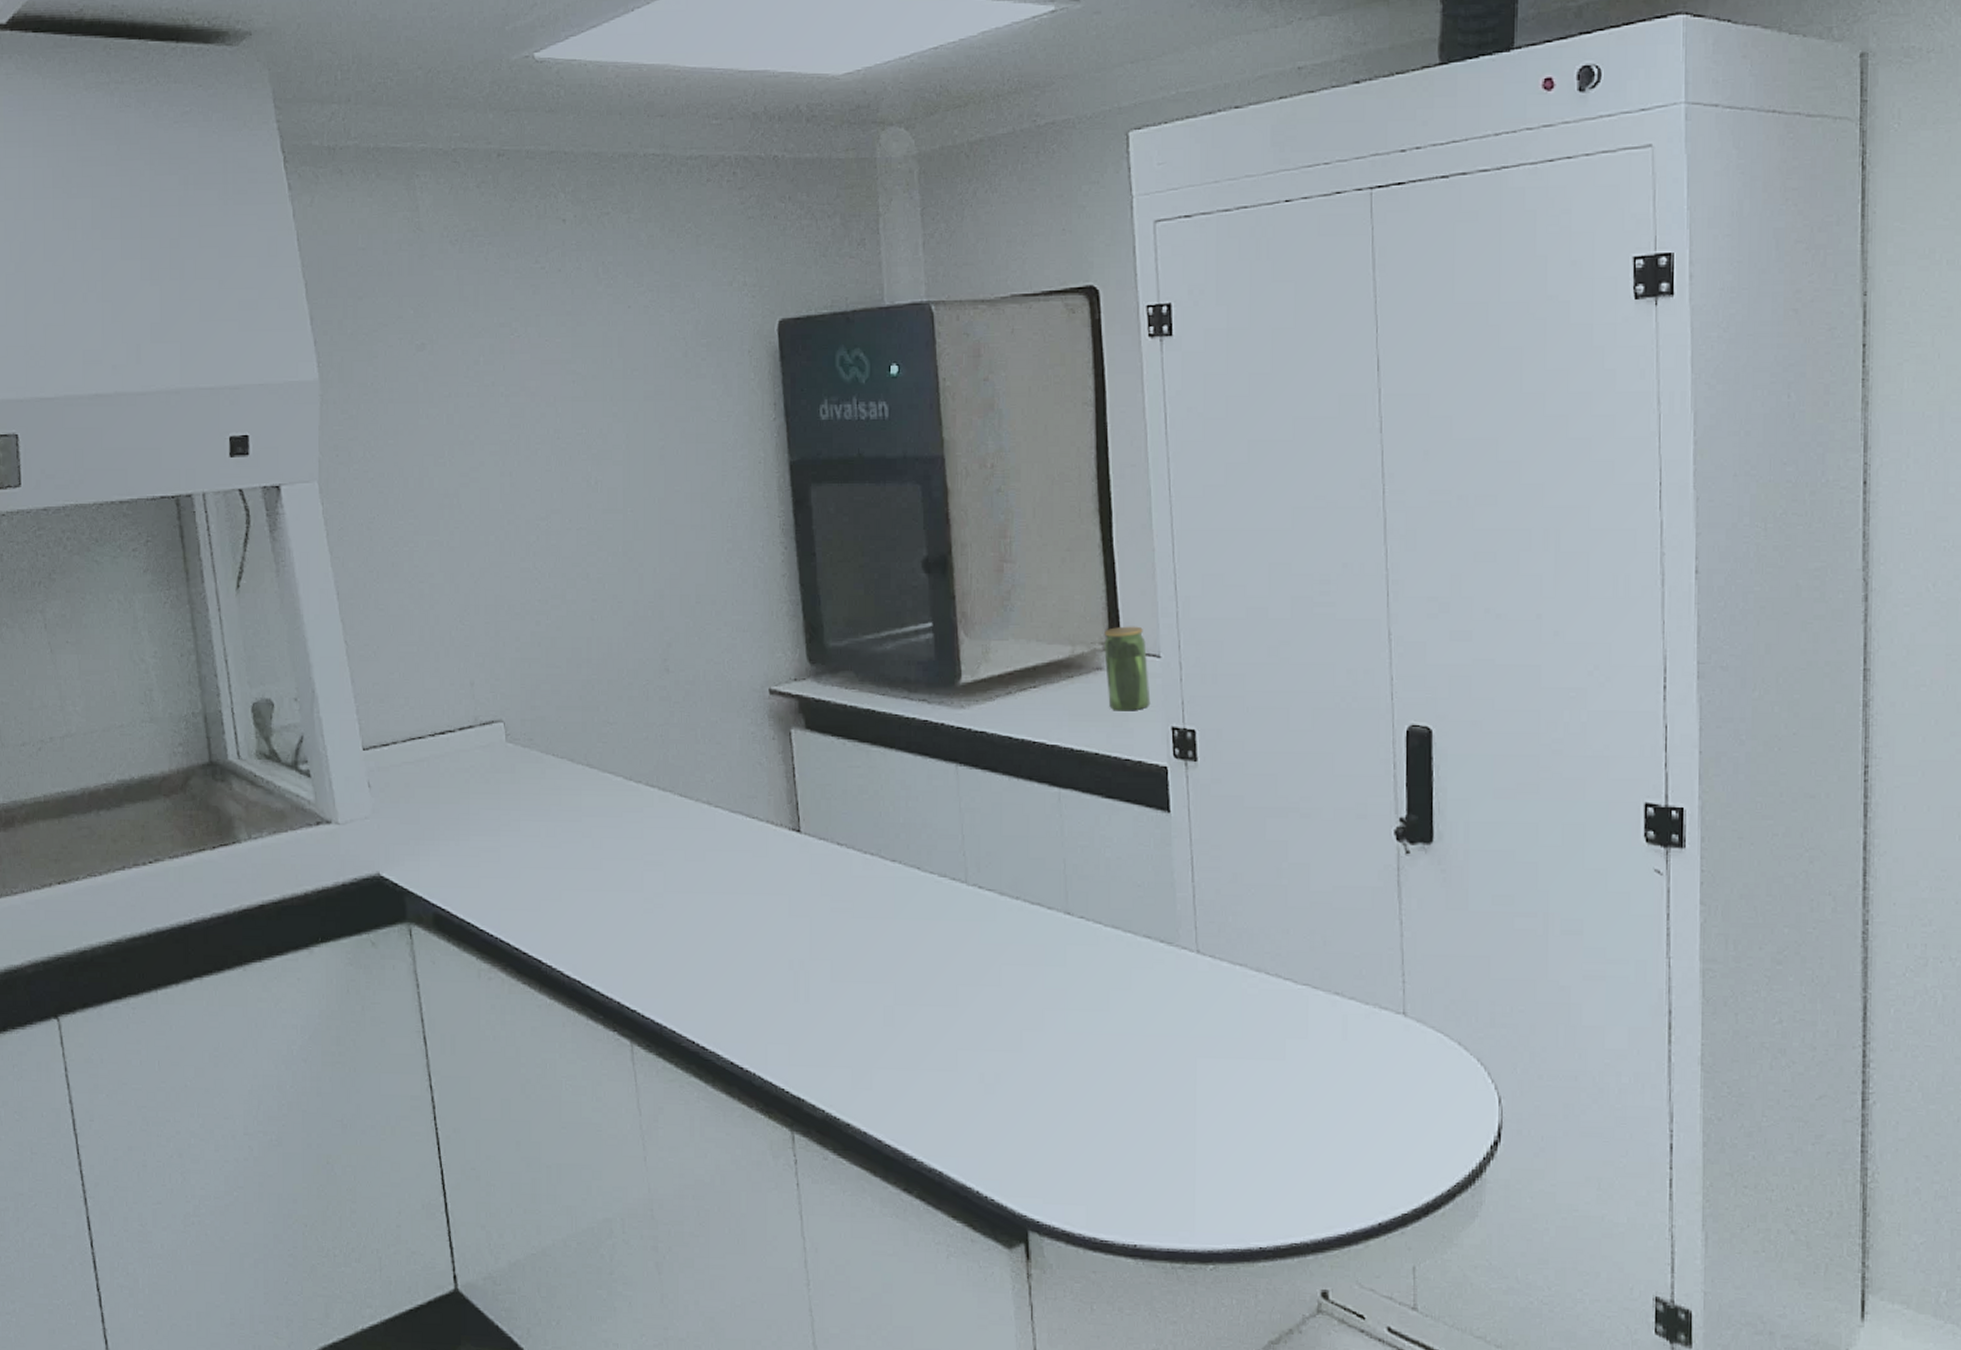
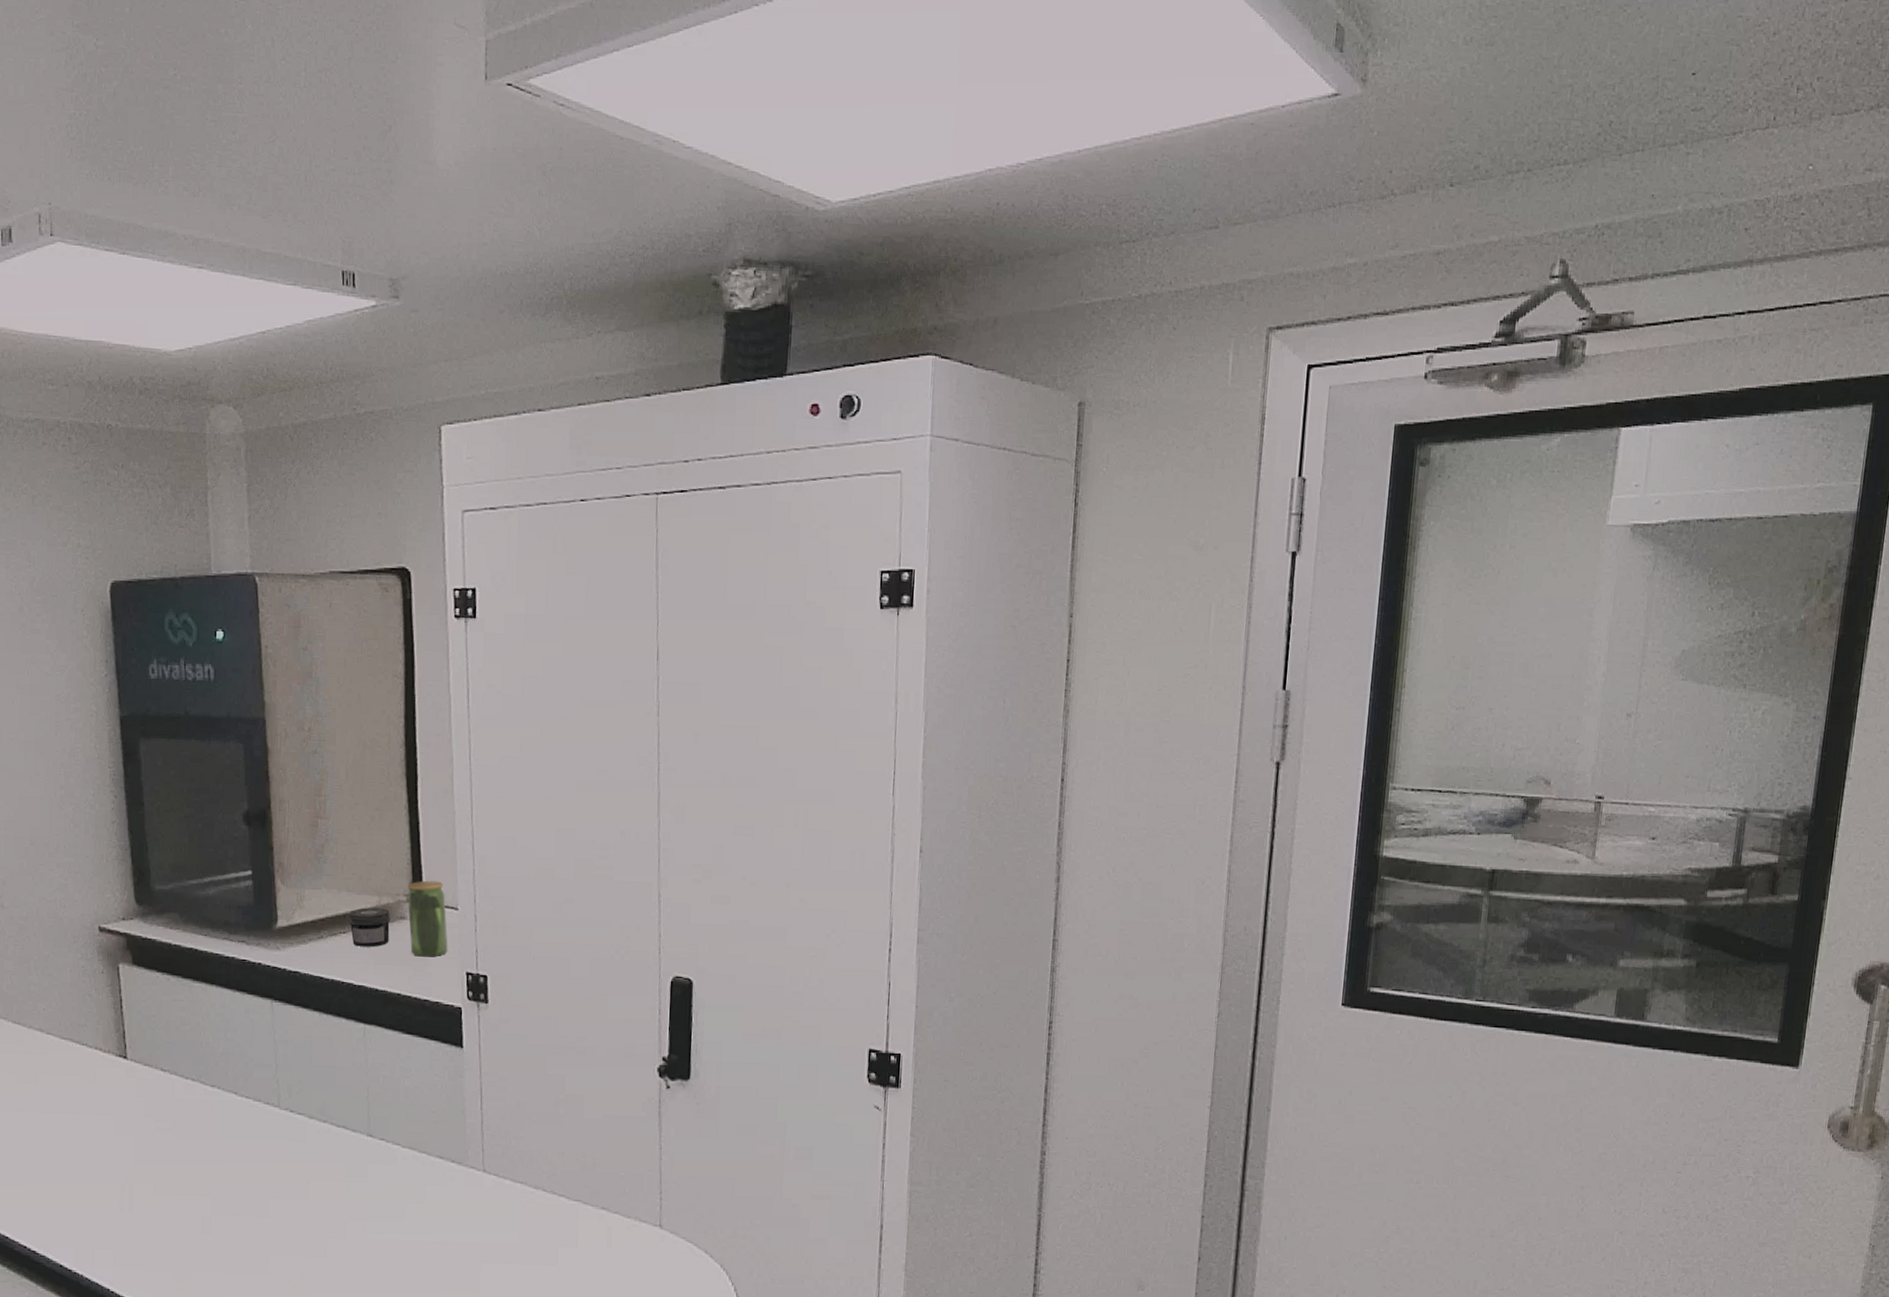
jar: none [1038,659,1086,702] -> present [348,908,391,948]

